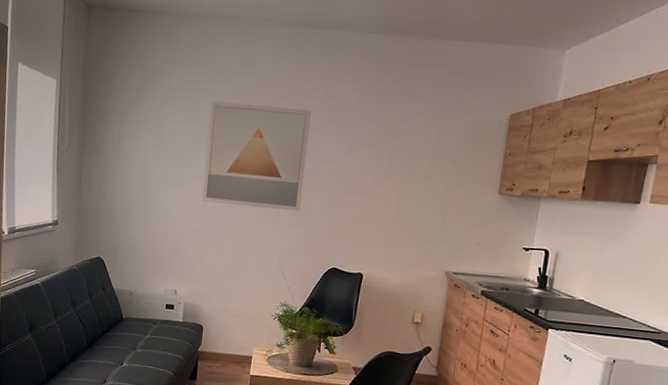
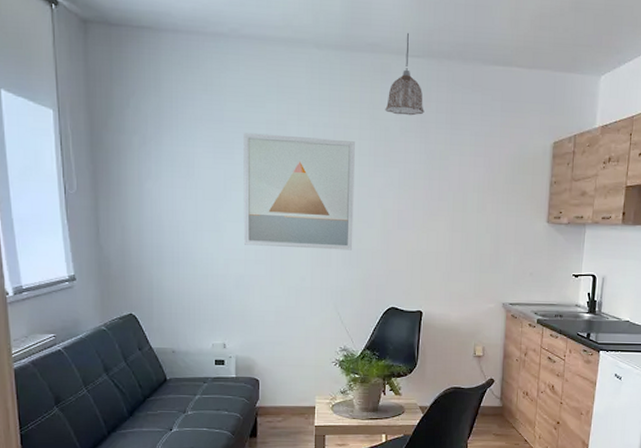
pendant lamp: none [342,11,380,88] -> present [385,33,424,116]

